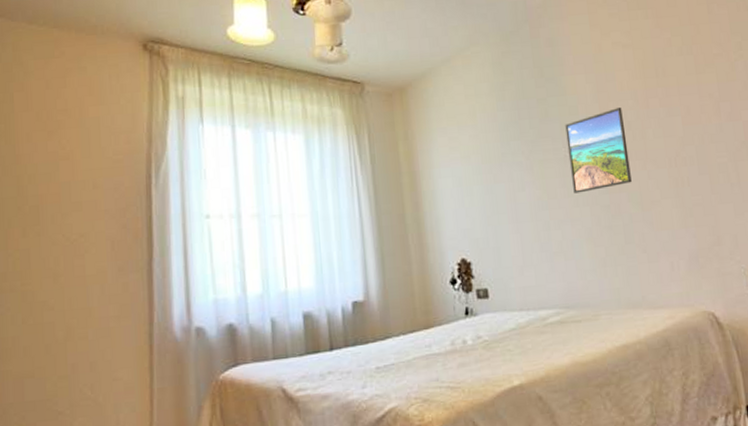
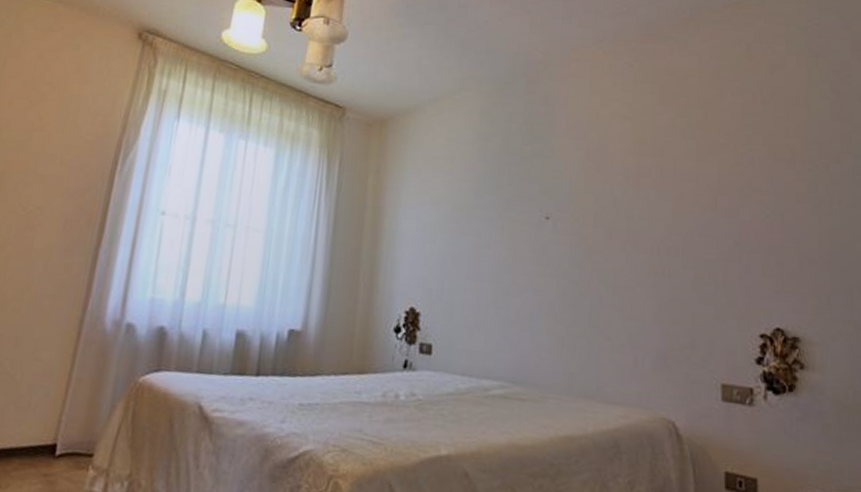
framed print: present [565,107,632,194] -> none [542,180,610,263]

